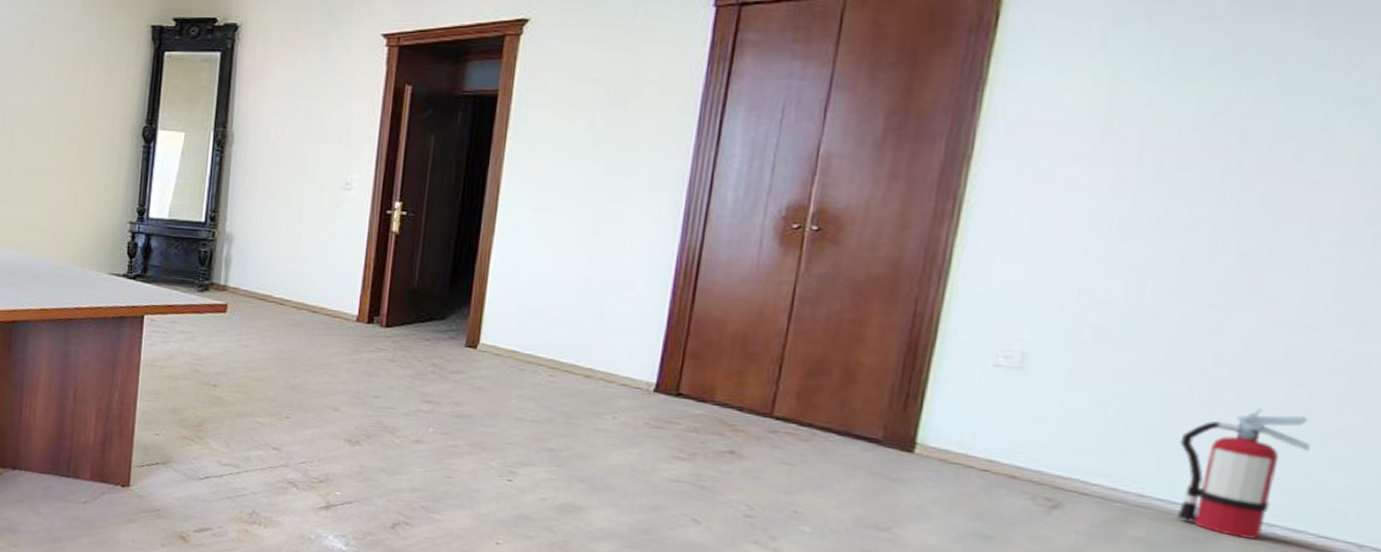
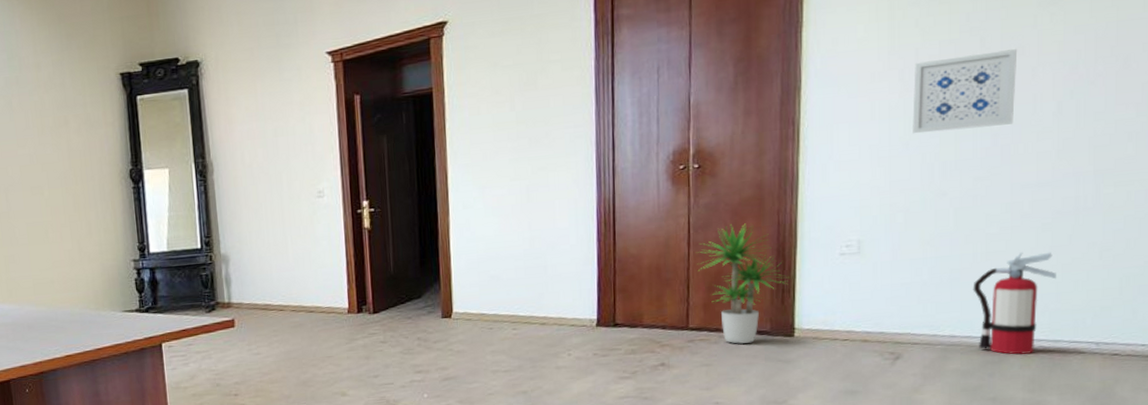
potted plant: none [796,302,919,449] -> present [697,223,789,345]
wall art: none [1122,149,1295,245] -> present [913,49,1018,134]

